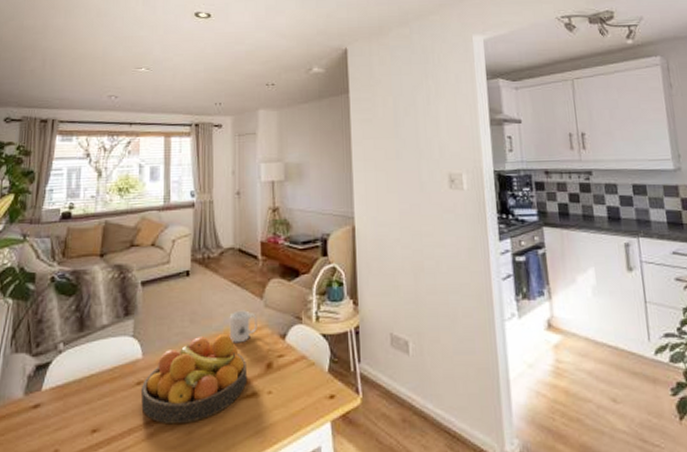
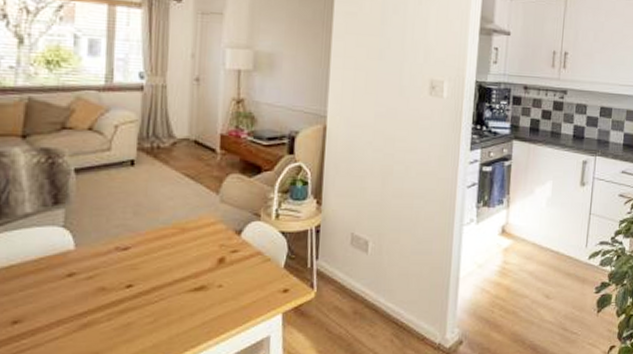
fruit bowl: present [141,333,248,424] -> none [73,227,197,316]
mug: present [229,310,257,343] -> none [178,204,211,238]

